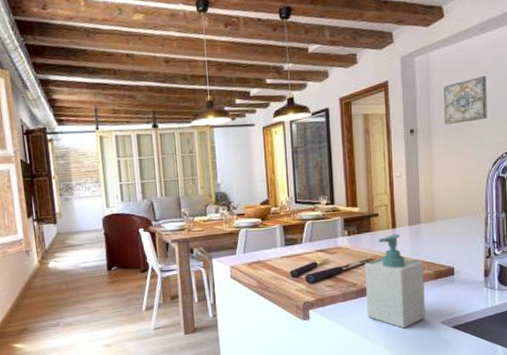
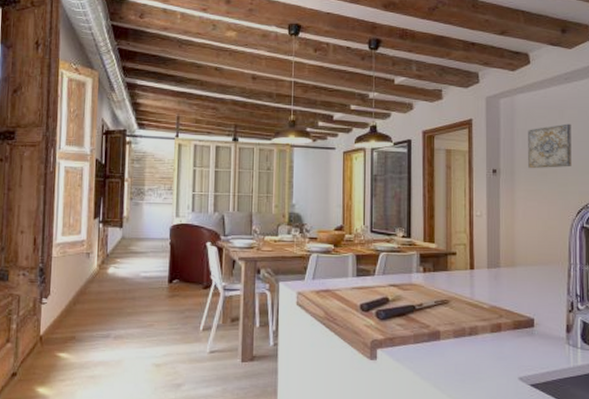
soap bottle: present [365,234,425,329] -> none [439,276,502,381]

